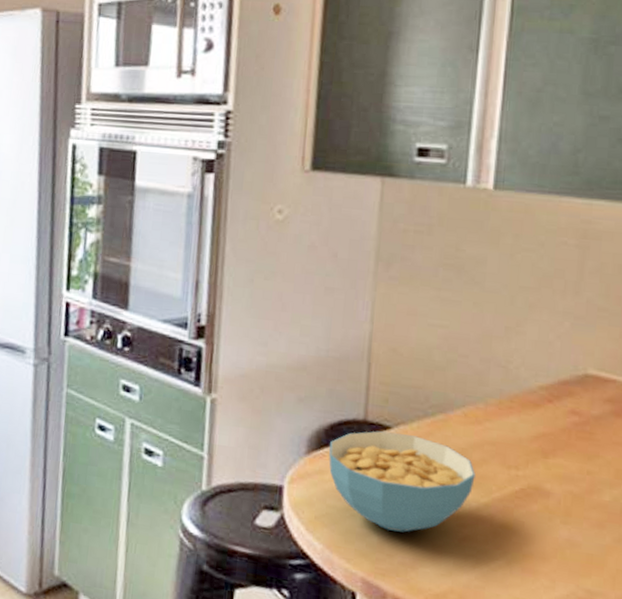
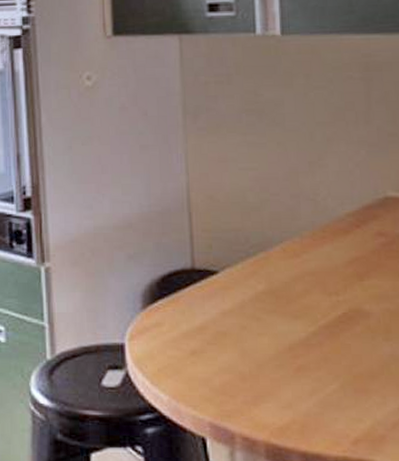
cereal bowl: present [329,431,475,533] -> none [163,277,301,372]

